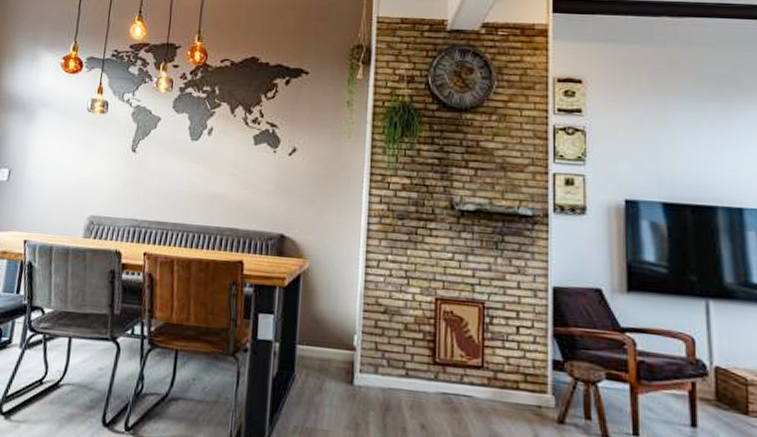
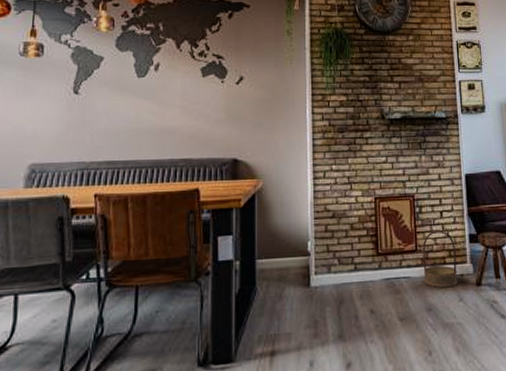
basket: none [489,348,533,419] -> present [422,230,458,288]

